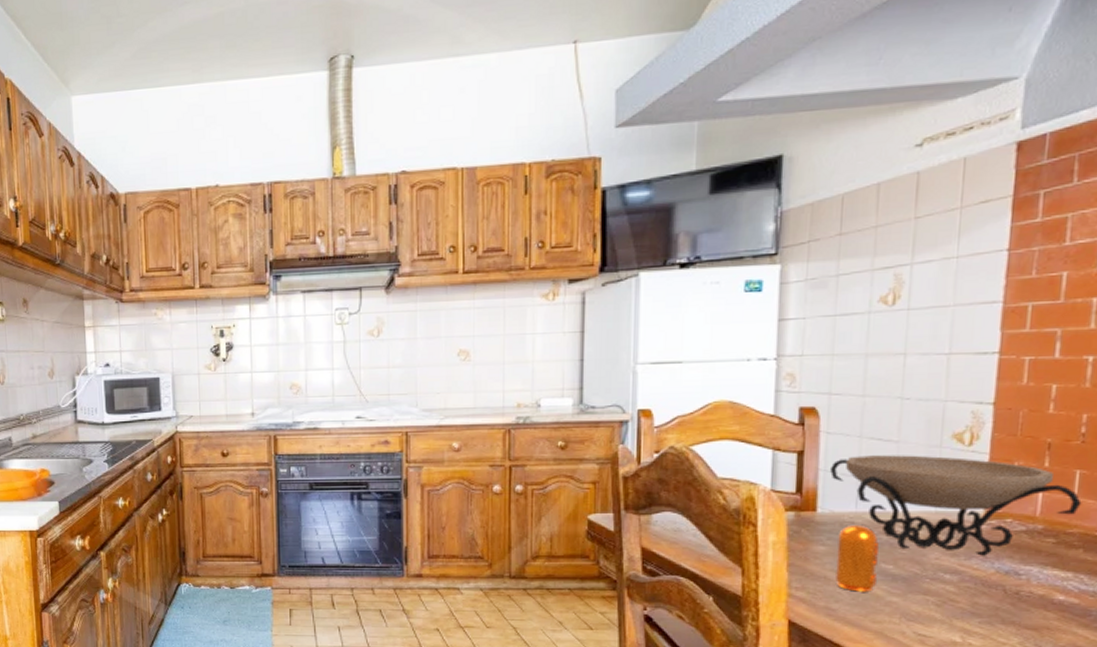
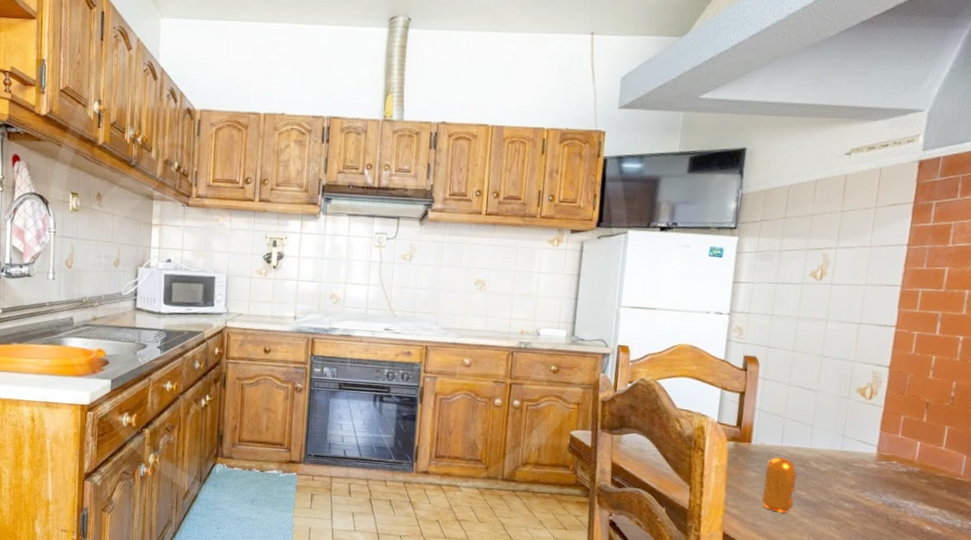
decorative bowl: present [830,455,1082,556] -> none [764,400,948,490]

